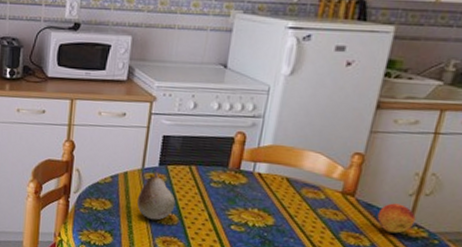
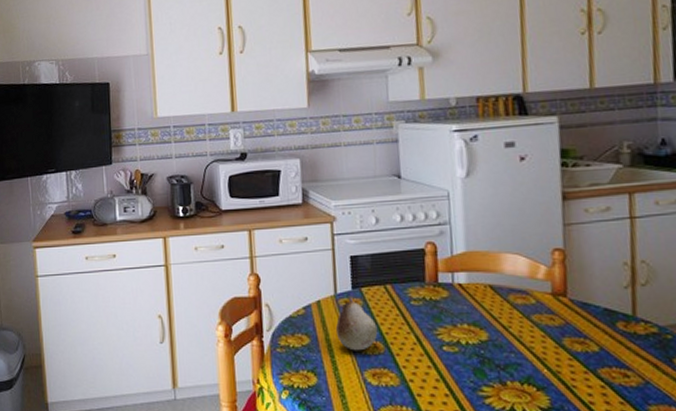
fruit: present [377,203,416,234] -> none [597,299,640,333]

